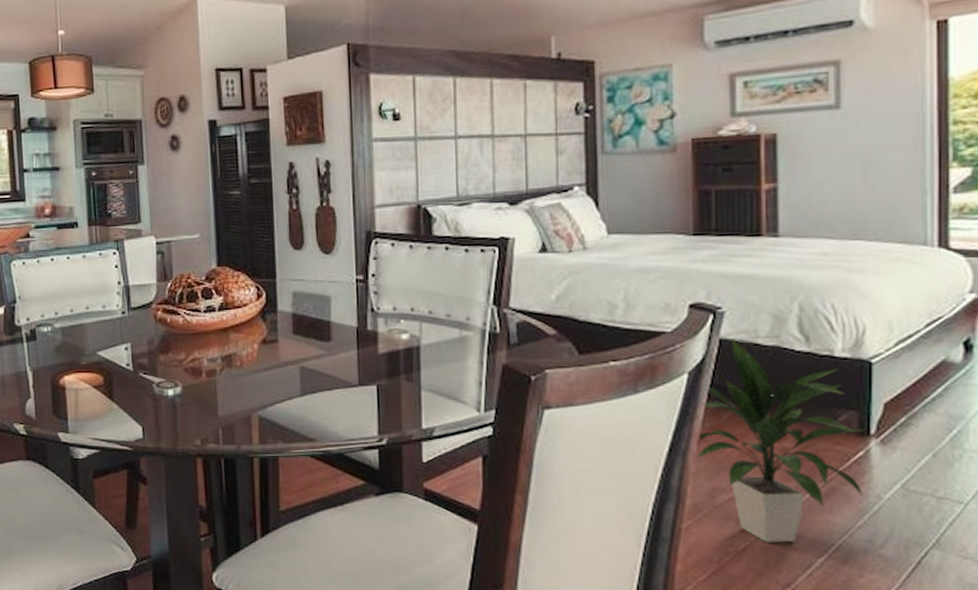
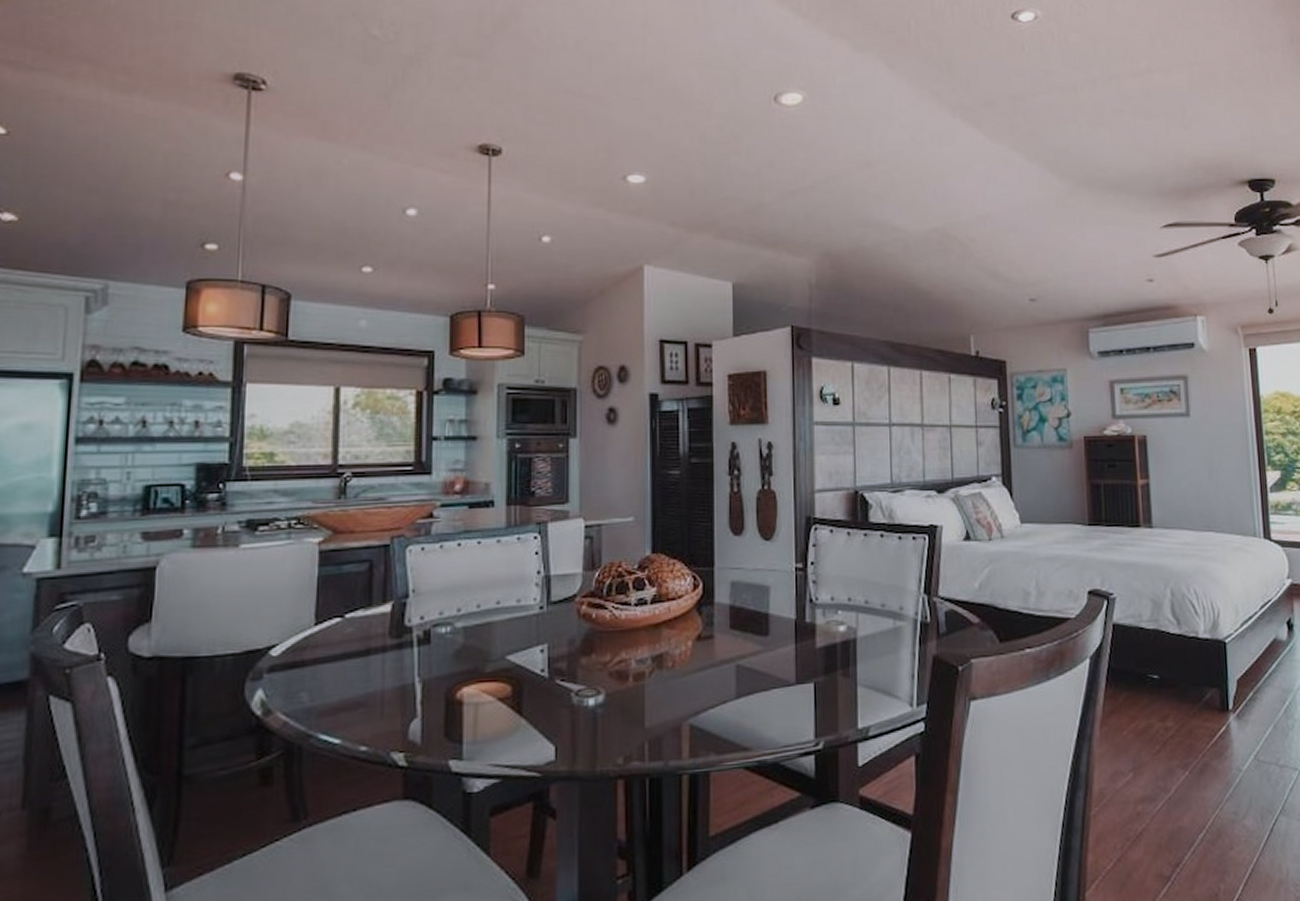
indoor plant: present [695,340,864,543] -> none [1099,624,1229,823]

